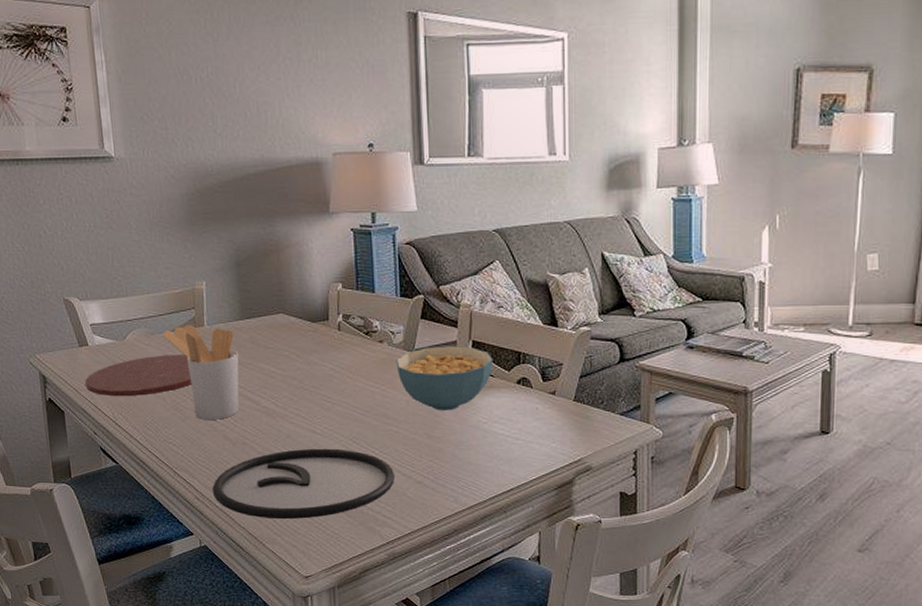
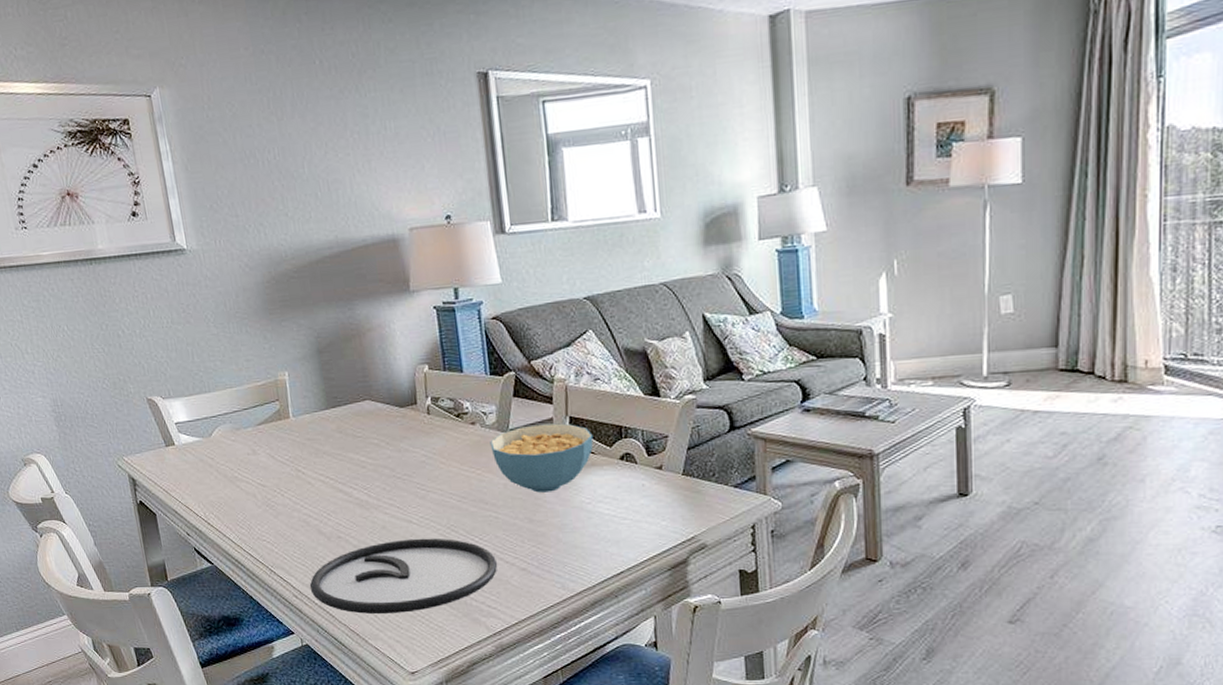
plate: present [84,355,191,396] -> none [173,449,281,495]
utensil holder: present [163,325,239,421] -> none [248,418,332,516]

